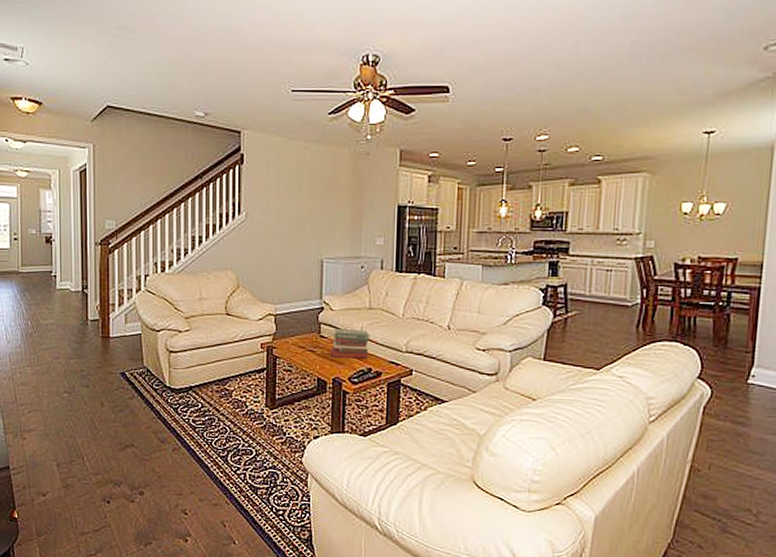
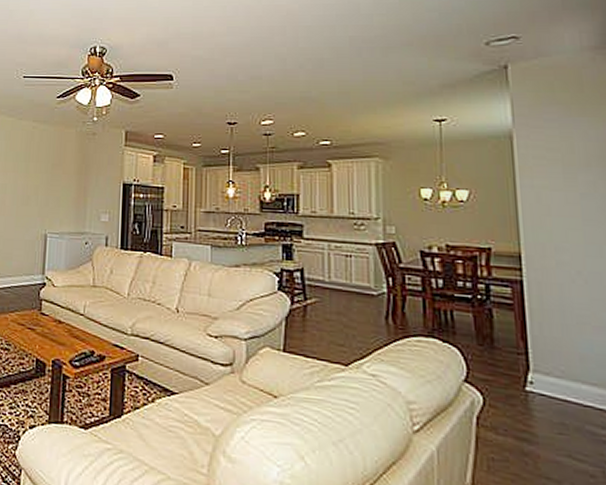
books: present [331,329,369,359] -> none [52,306,92,341]

